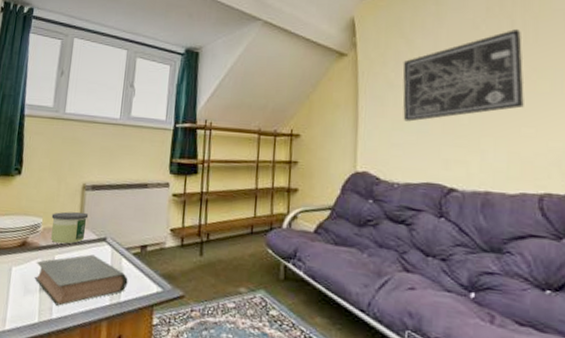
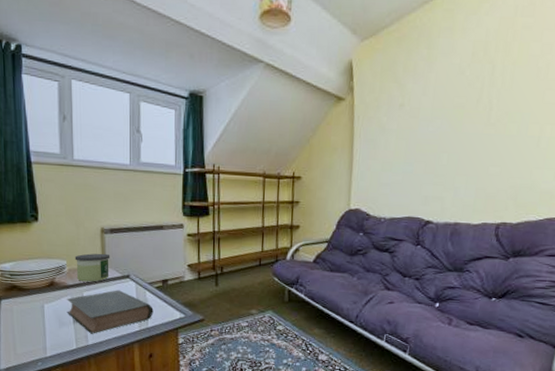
wall art: present [403,28,524,122] -> none [392,73,500,163]

